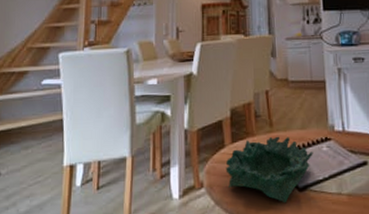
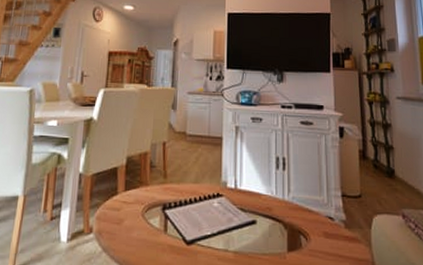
decorative bowl: present [225,136,313,203] -> none [116,188,204,256]

